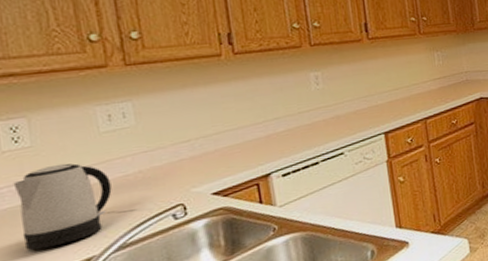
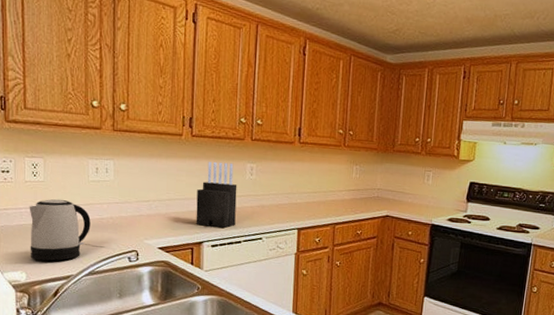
knife block: none [252,75,308,156] -> present [196,161,237,228]

